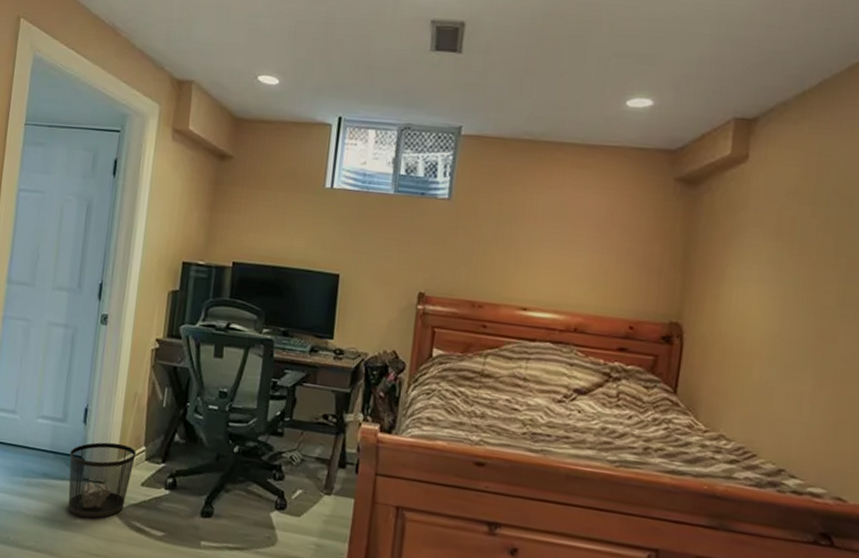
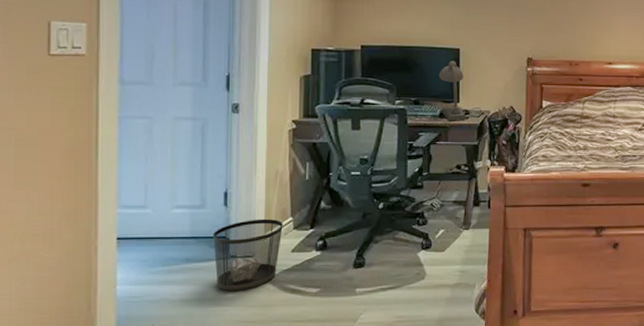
desk lamp: none [312,288,341,362] -> present [438,61,465,121]

